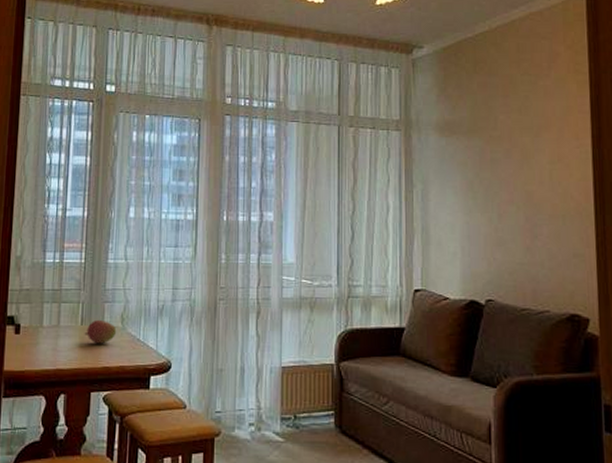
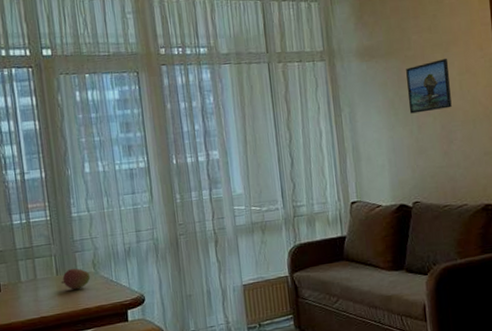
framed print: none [489,143,539,200] -> present [406,58,452,114]

